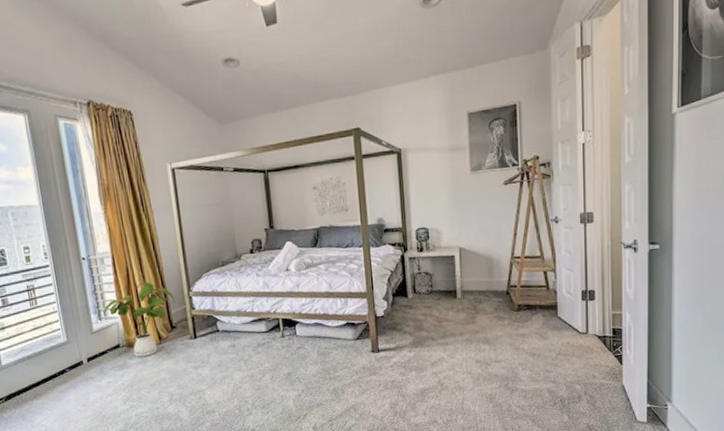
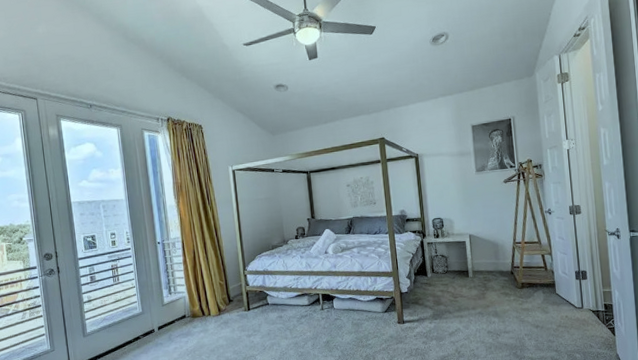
house plant: present [102,282,175,357] -> none [172,262,233,326]

